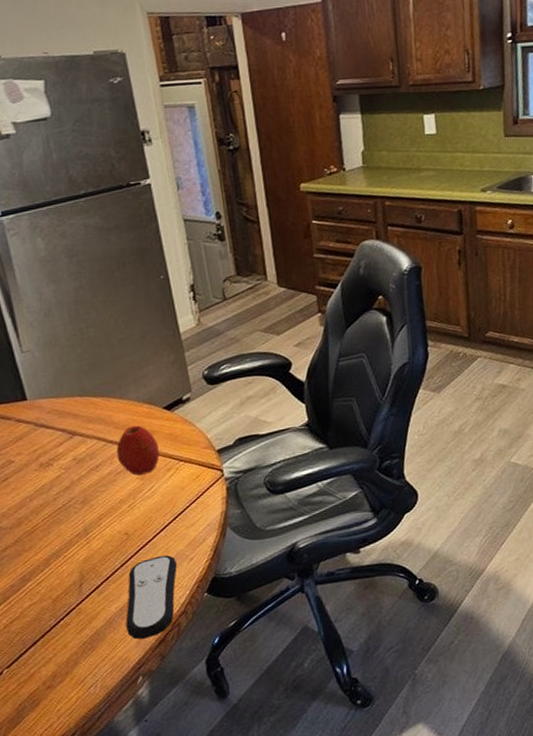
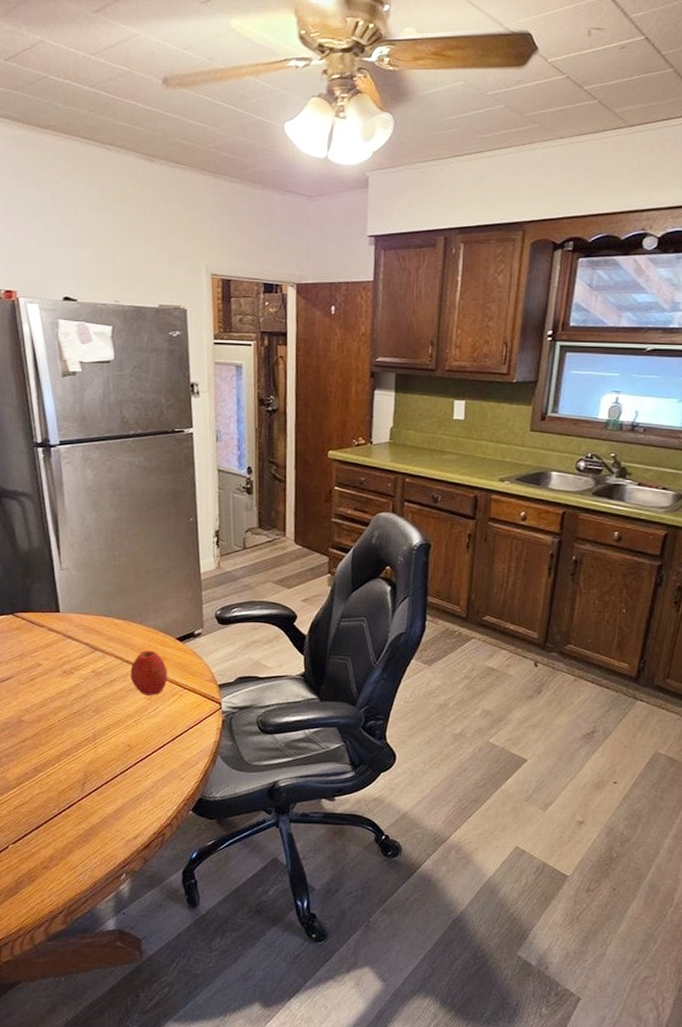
remote control: present [126,554,177,640] -> none [118,770,169,842]

